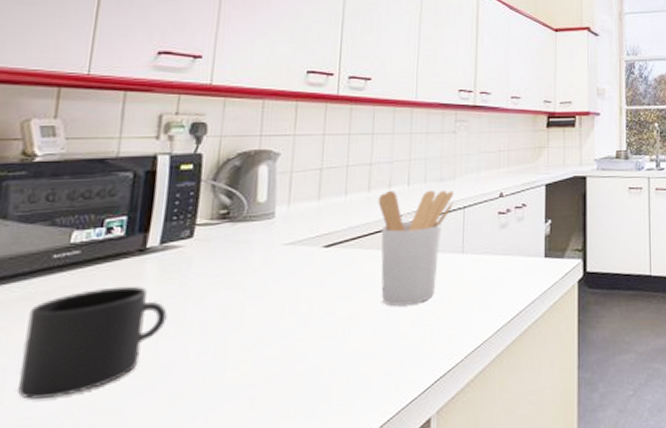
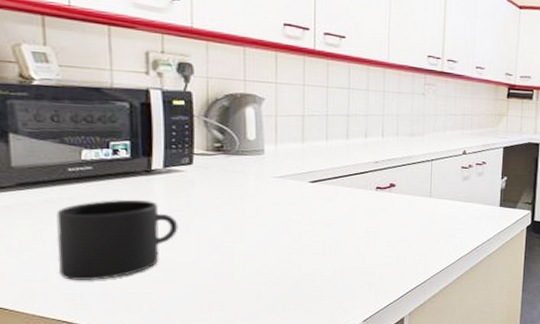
utensil holder: present [378,189,454,306] -> none [356,139,423,234]

